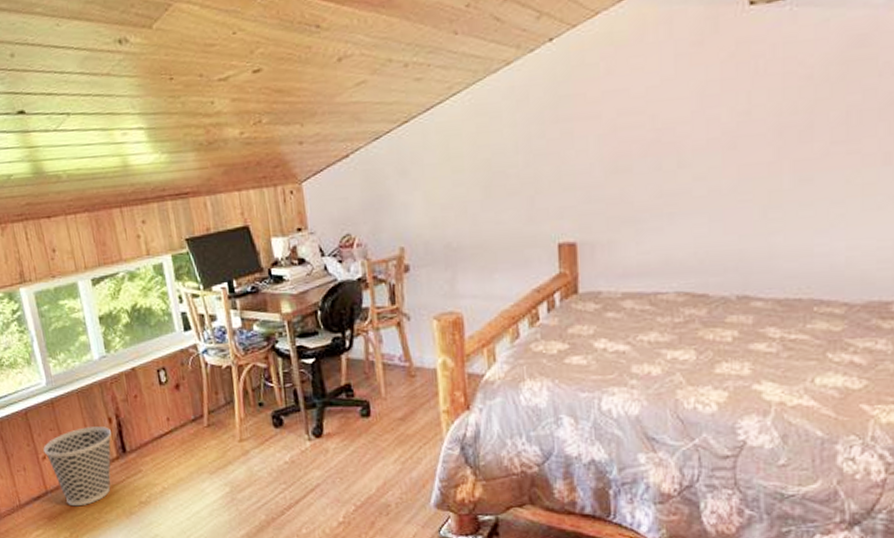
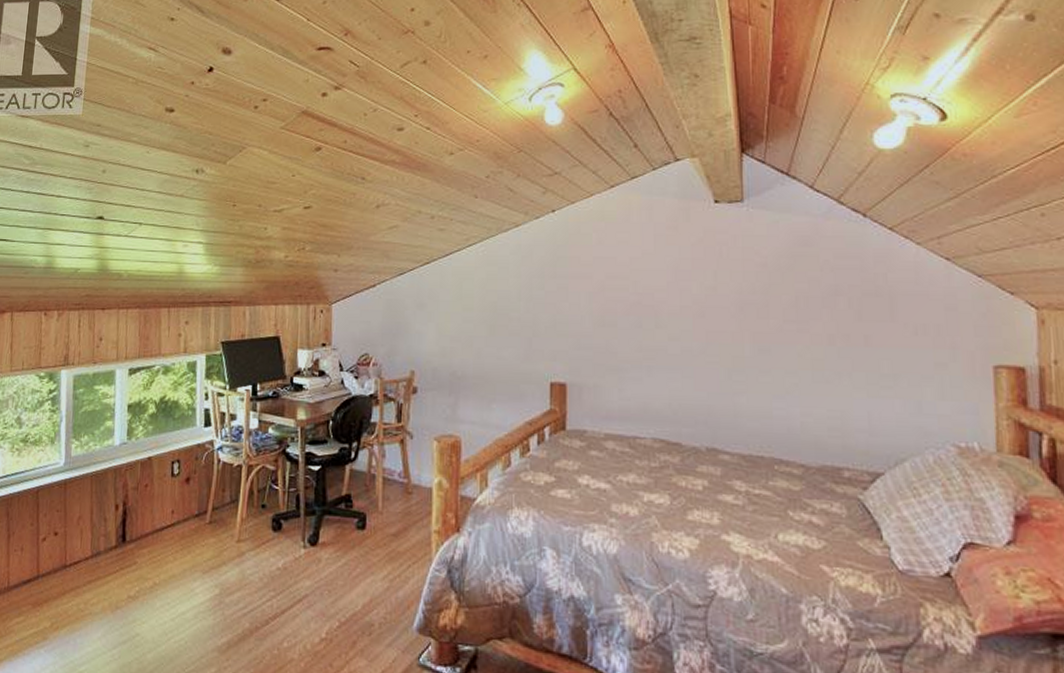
wastebasket: present [43,426,111,507] -> none [45,512,115,595]

